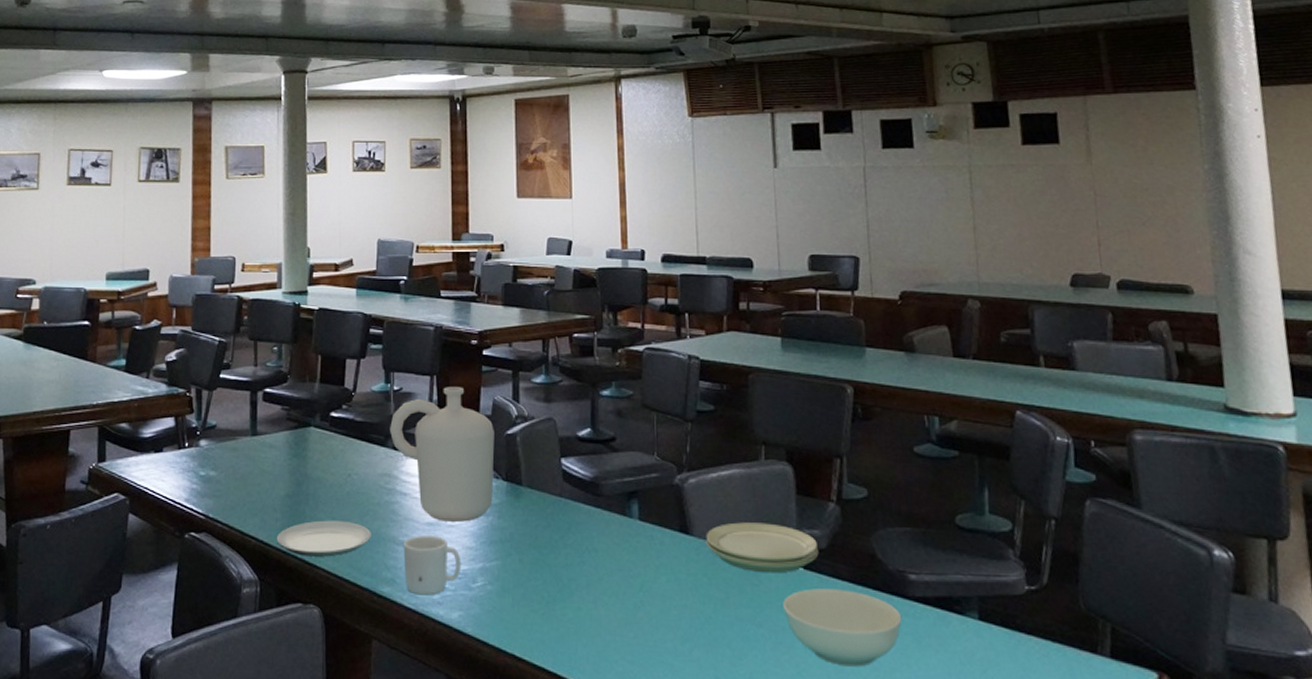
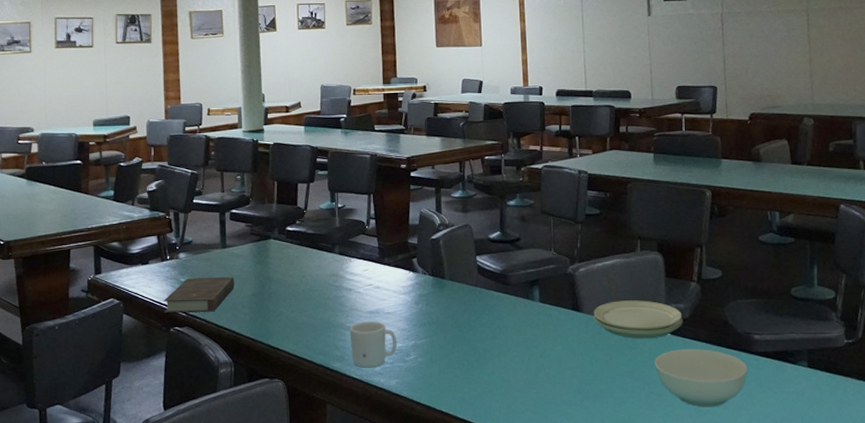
book: none [178,471,265,515] -> present [163,276,234,313]
plate: present [276,520,371,557] -> none [245,312,323,342]
water jug: present [390,387,495,522] -> none [336,203,422,310]

